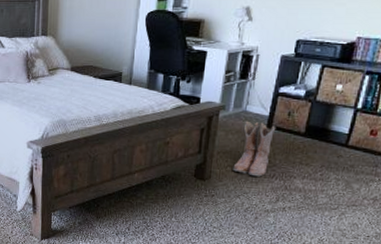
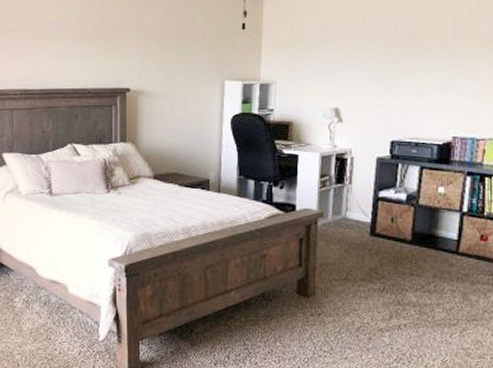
boots: present [233,121,276,177] -> none [338,228,380,291]

